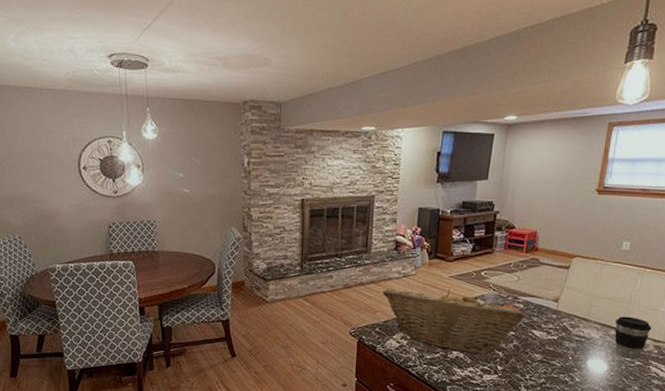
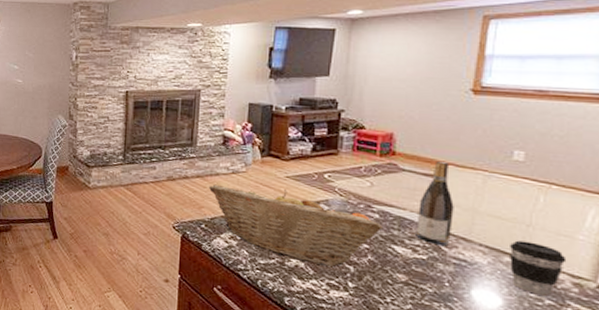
wine bottle: none [550,253,579,326] -> present [416,160,454,246]

